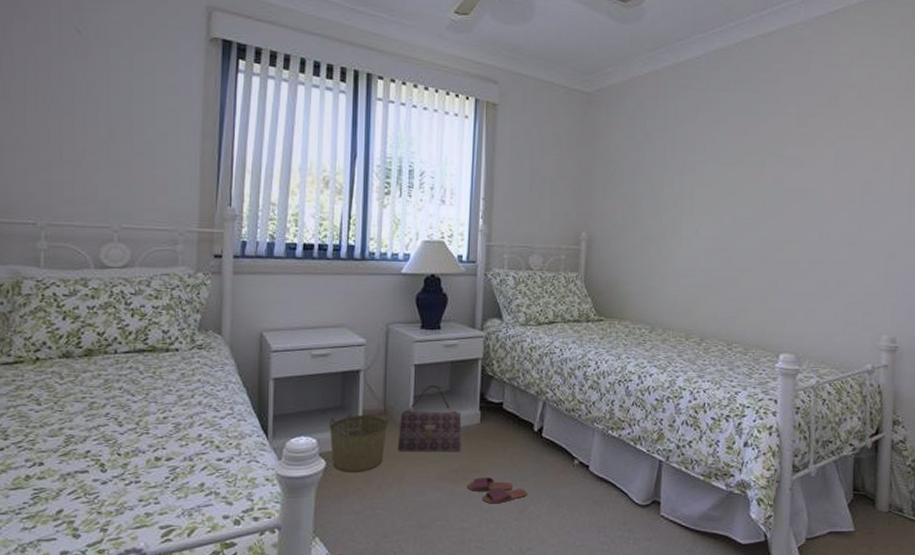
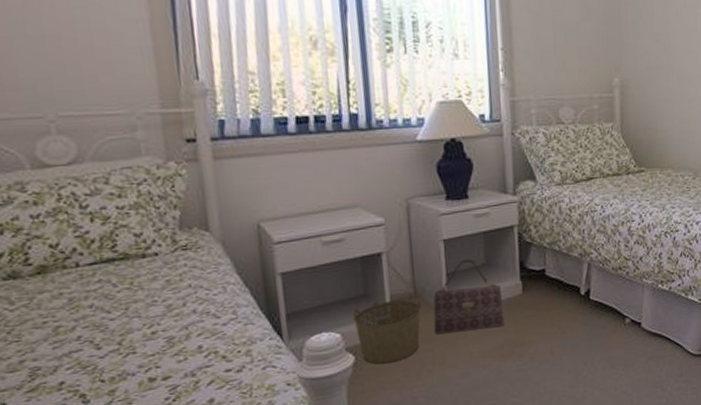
slippers: present [468,478,528,504] -> none [516,348,580,375]

